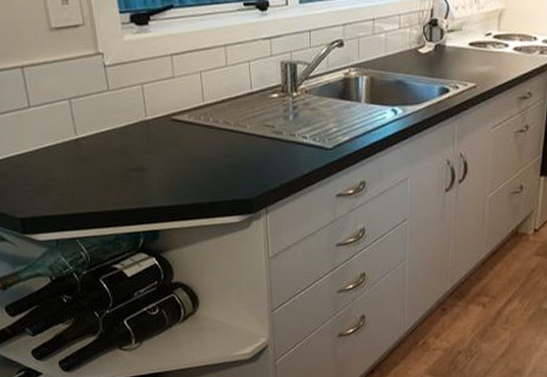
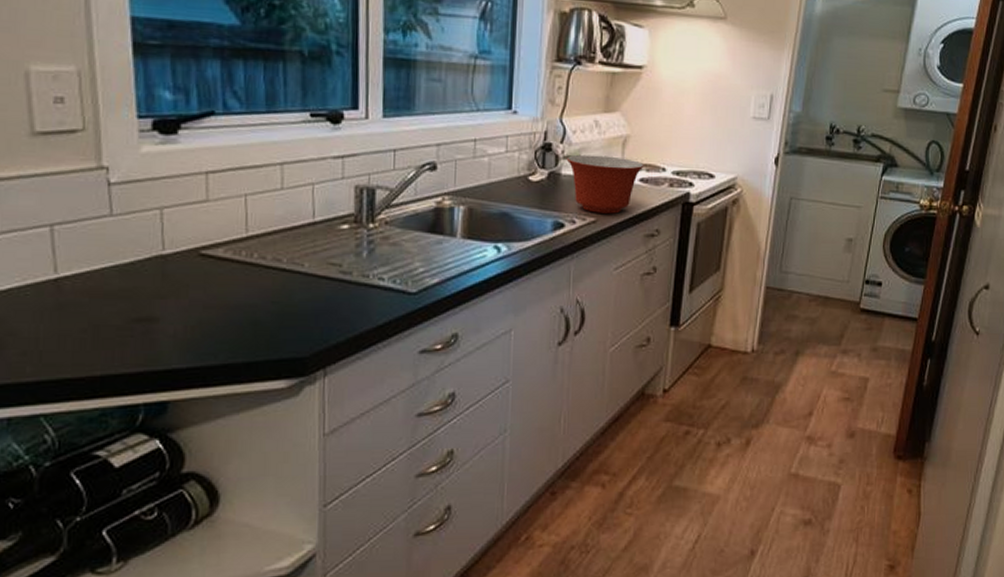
mixing bowl: none [450,28,518,79] -> present [566,154,644,214]

